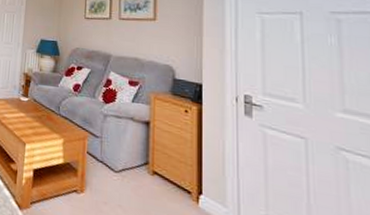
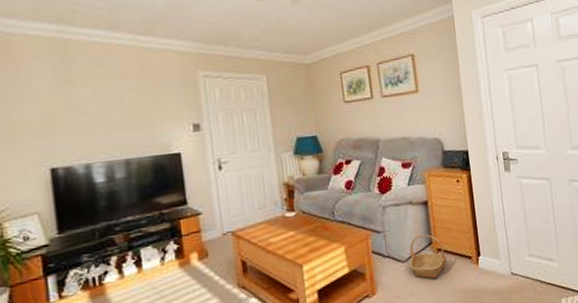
basket: none [121,151,163,200] -> present [409,234,447,279]

